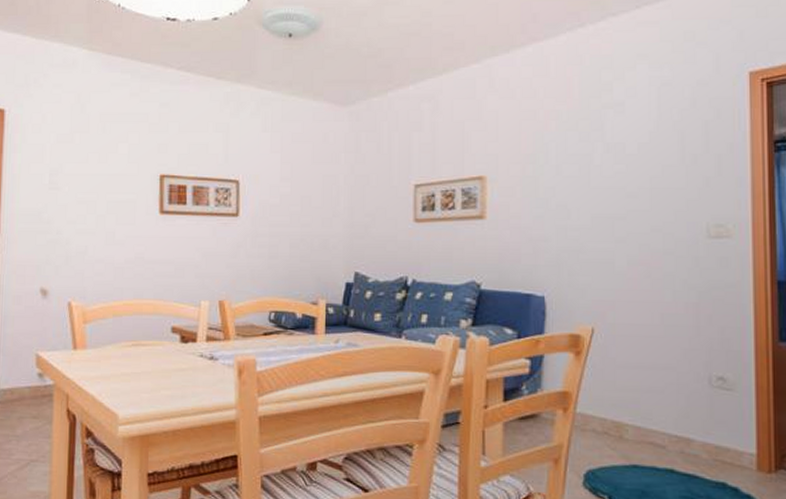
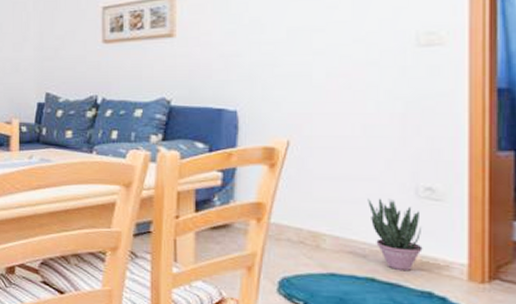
potted plant: none [666,387,716,462] -> present [367,198,423,272]

